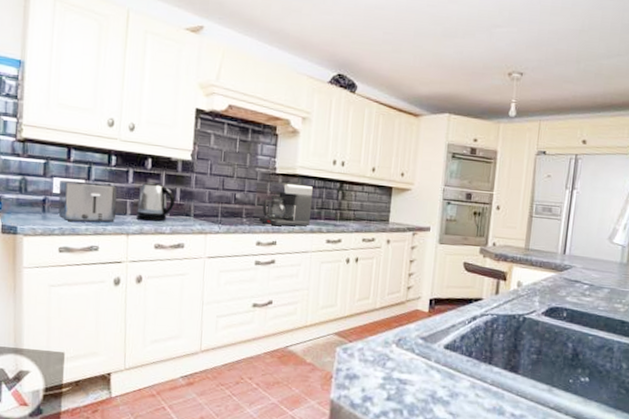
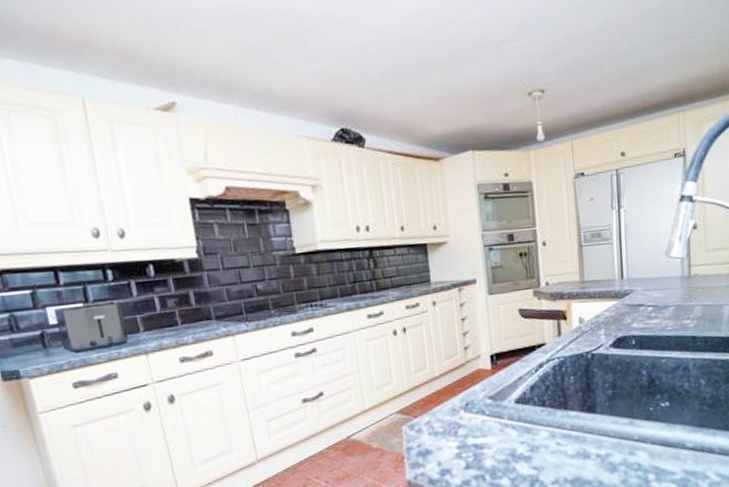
kettle: present [136,182,175,222] -> none [145,290,191,335]
coffee maker: present [259,181,314,227] -> none [288,259,345,312]

